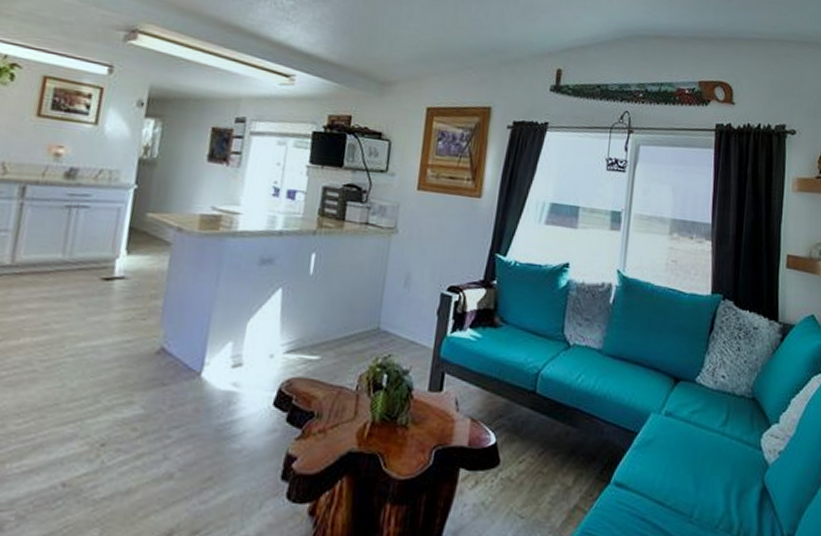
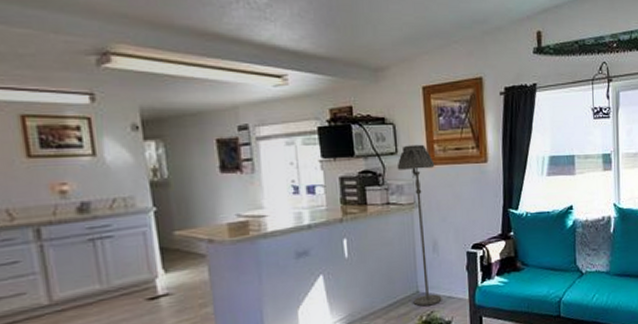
floor lamp: none [371,164,425,348] -> present [397,144,442,307]

